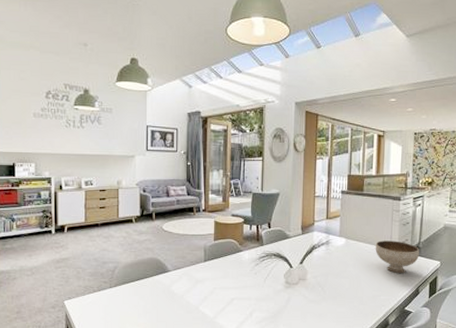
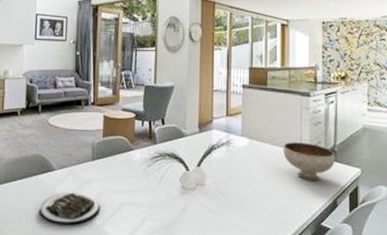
plate: none [156,288,213,318] -> present [39,190,101,225]

